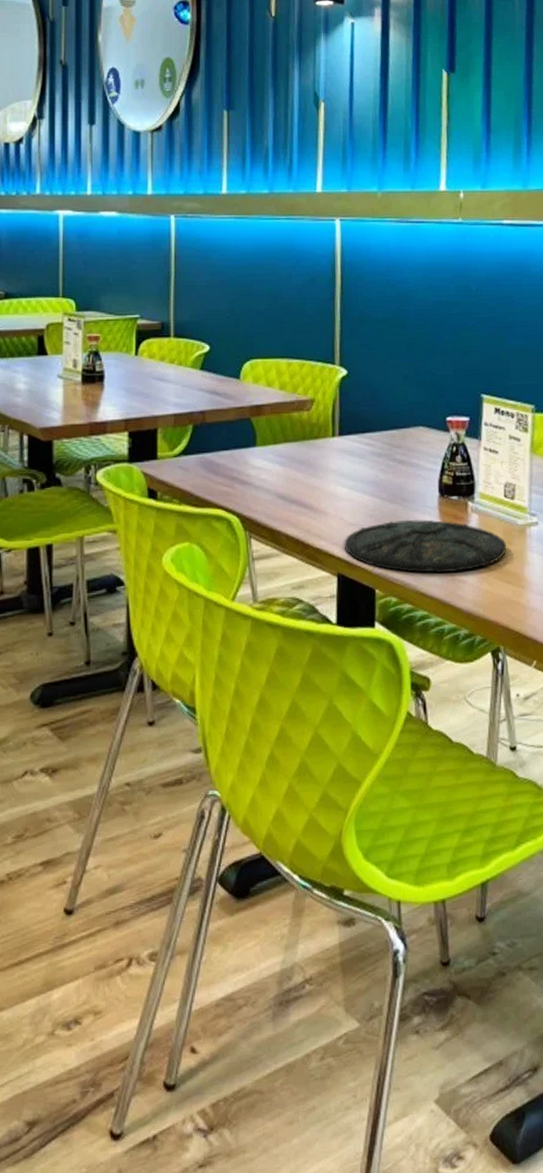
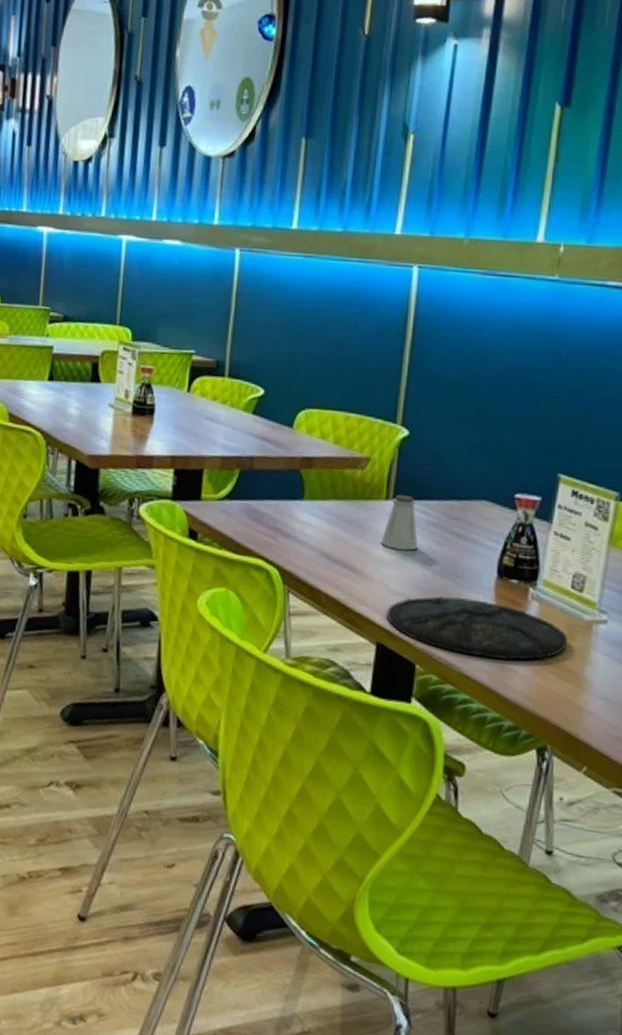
saltshaker: none [331,430,366,483] -> present [380,495,418,551]

